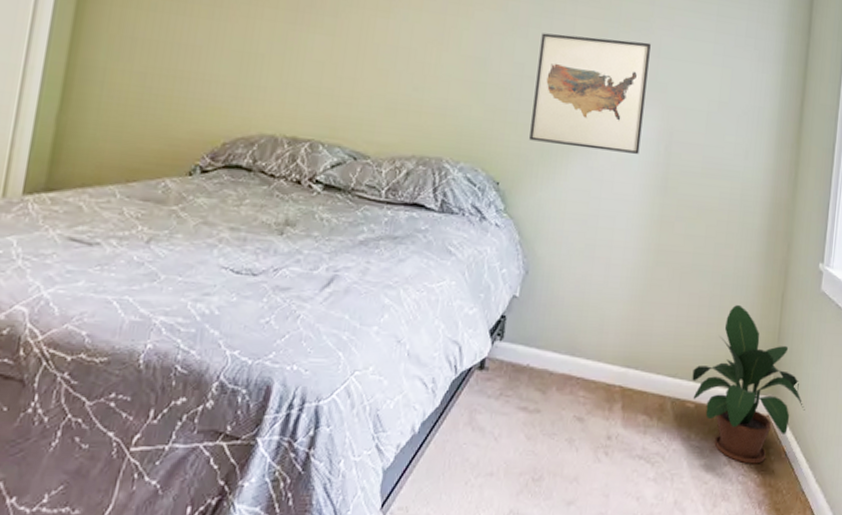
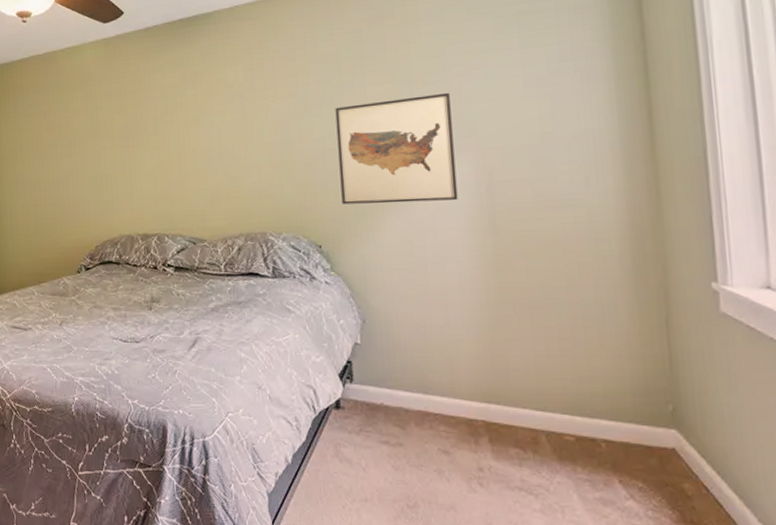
potted plant: present [692,305,805,464] -> none [565,335,725,499]

